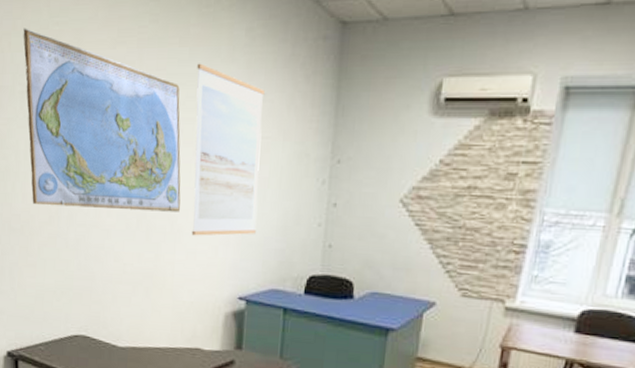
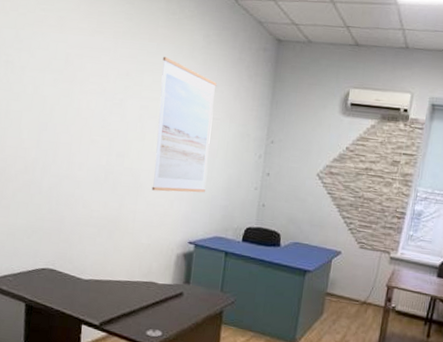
world map: present [23,28,181,212] -> none [9,9,148,171]

